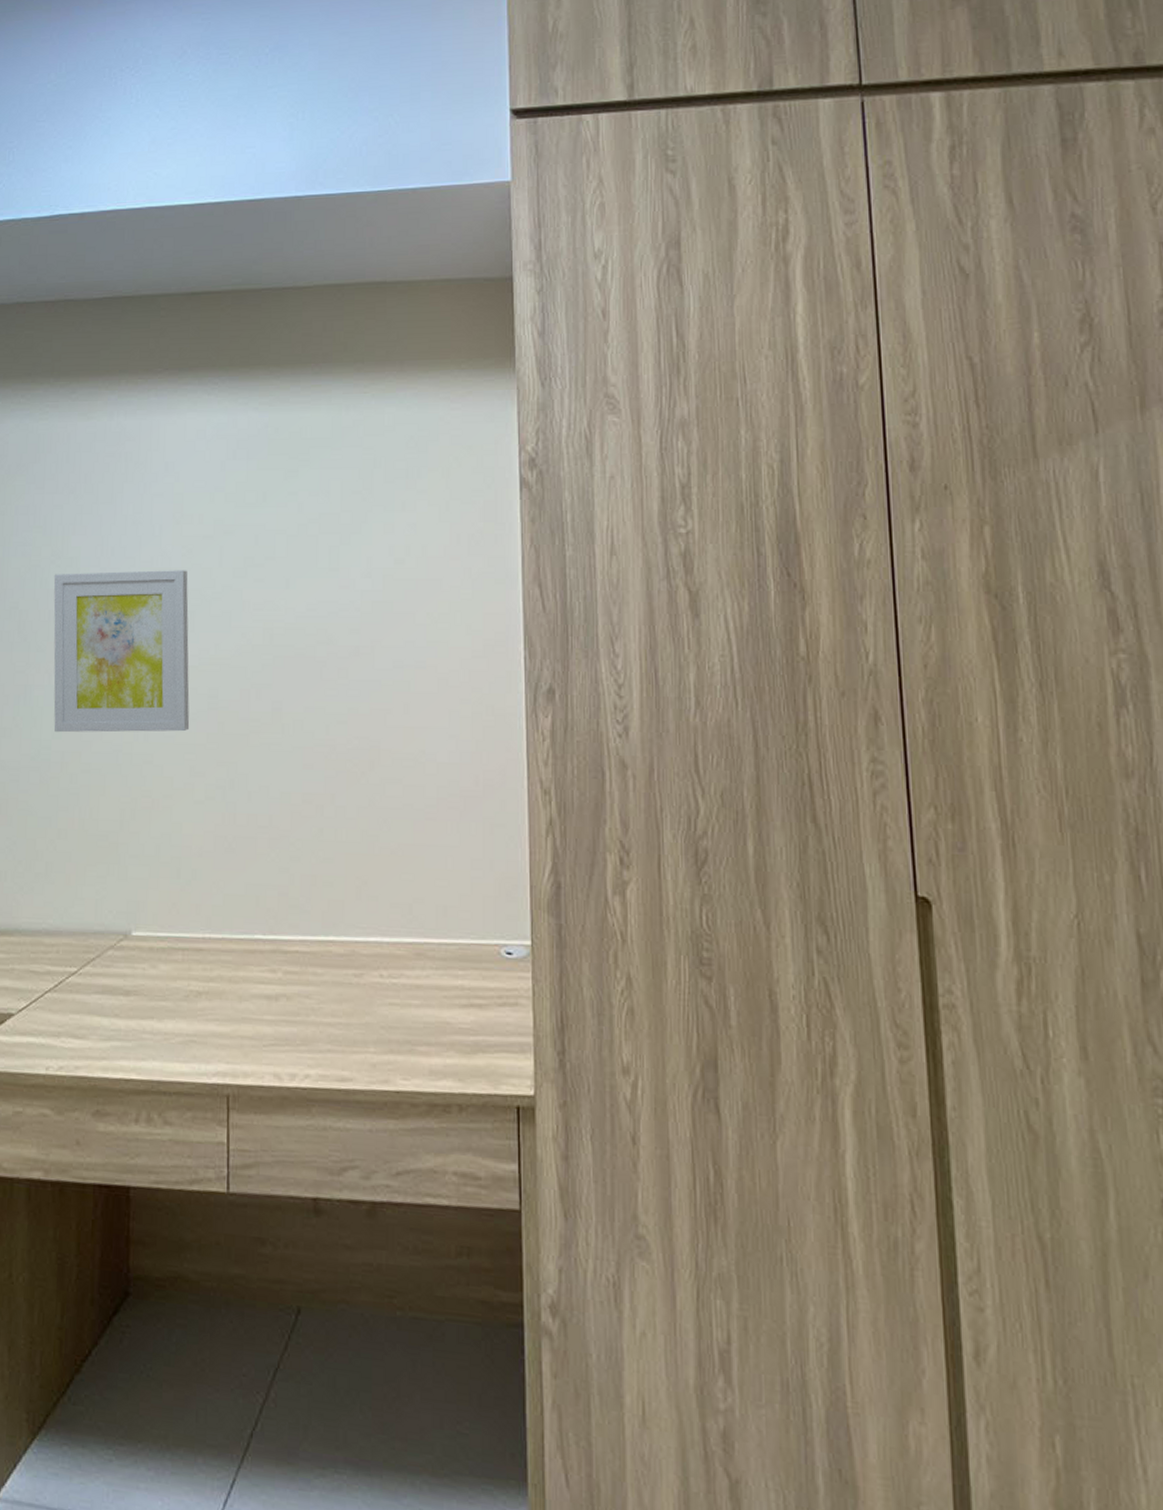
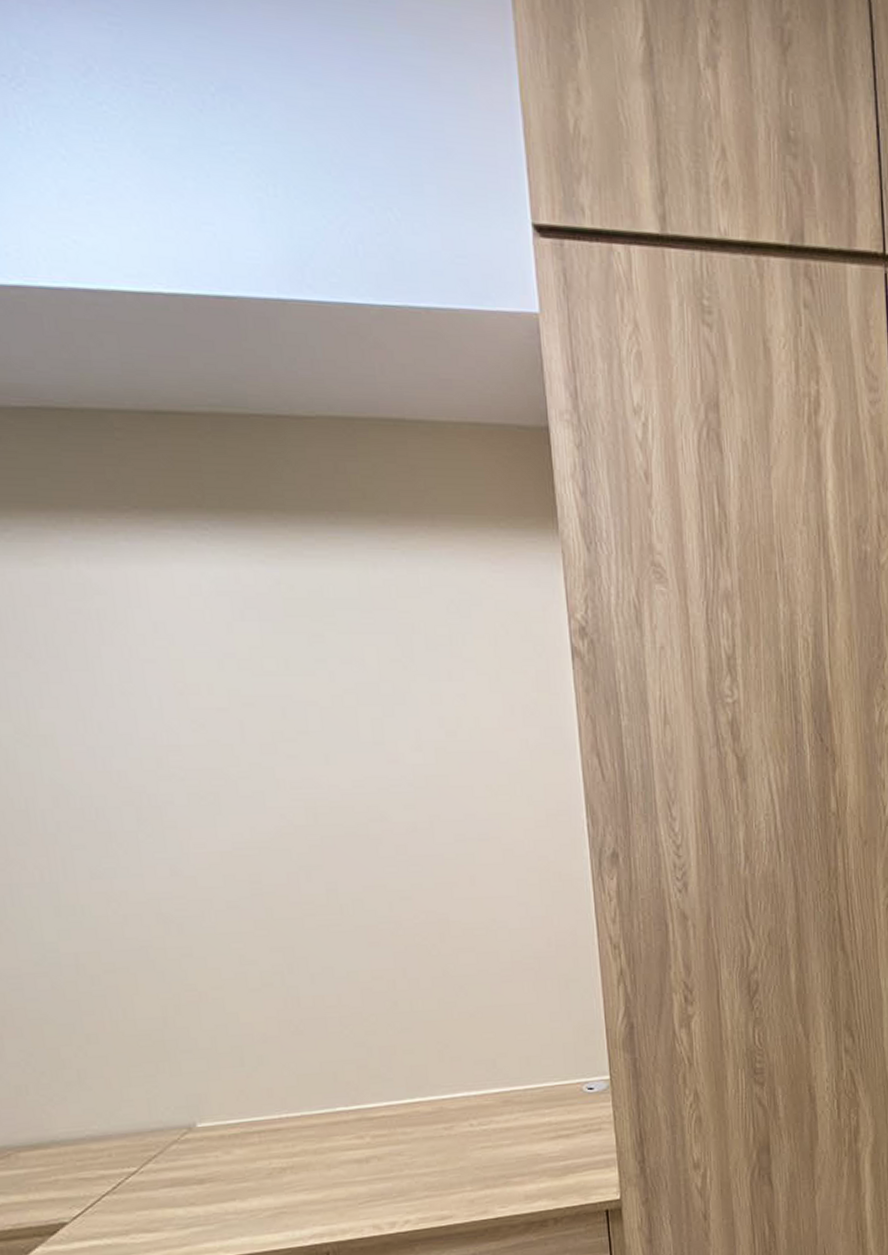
wall art: present [53,570,190,733] -> none [23,747,232,934]

